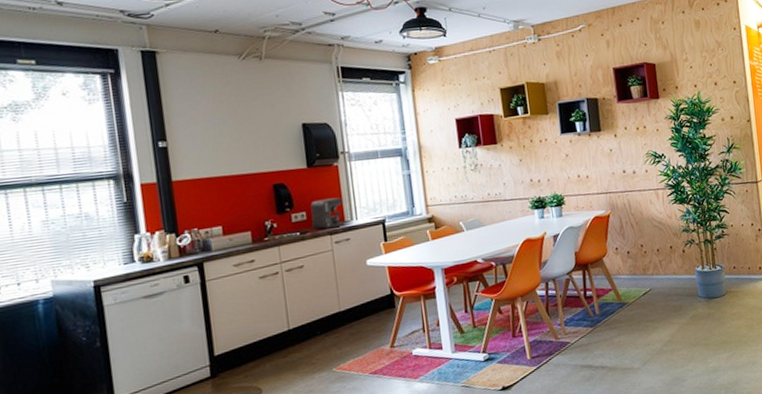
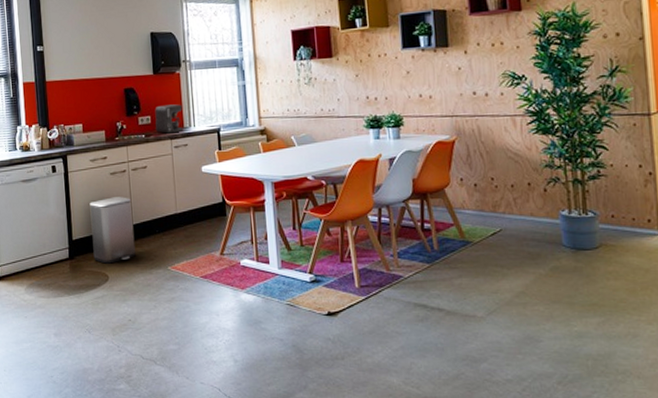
pedal bin: none [235,301,294,377] -> present [90,197,136,264]

